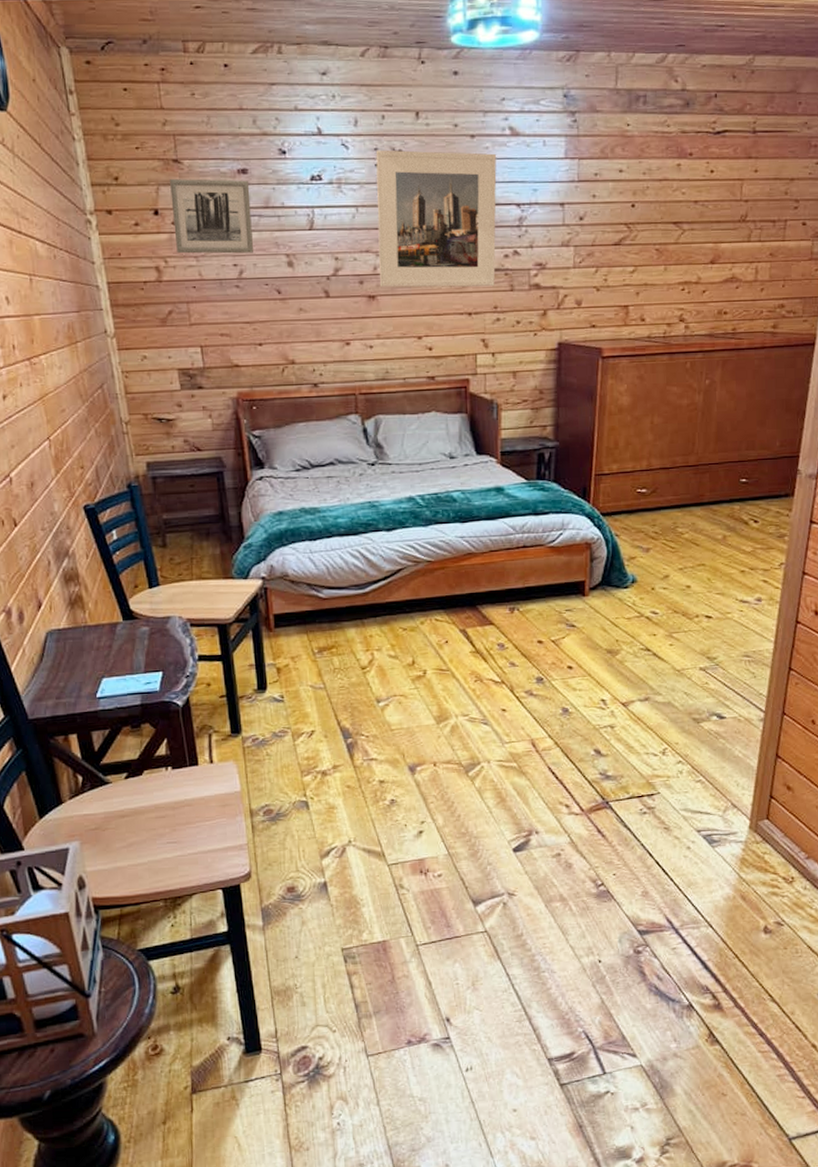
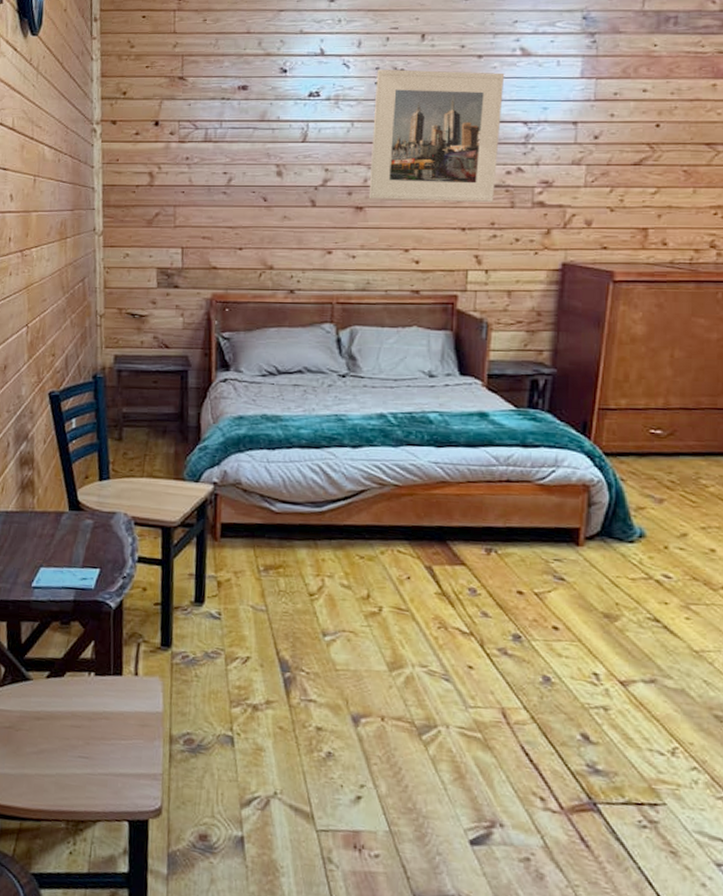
wall art: present [170,179,254,254] -> none [171,94,248,163]

